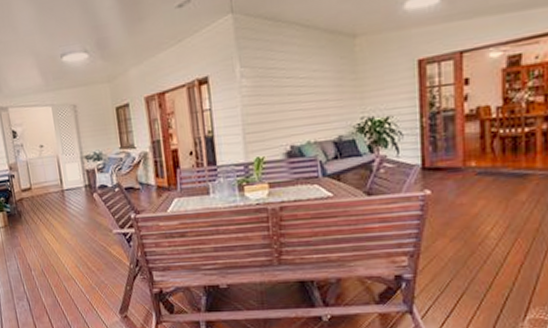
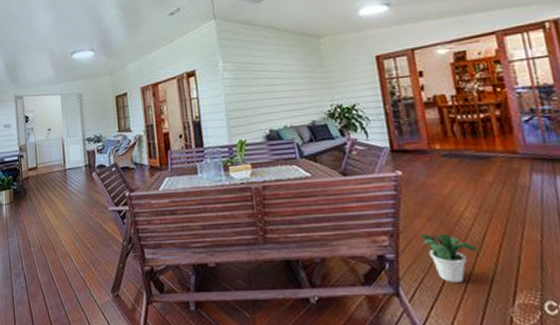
potted plant: none [441,253,498,300] -> present [420,233,478,282]

